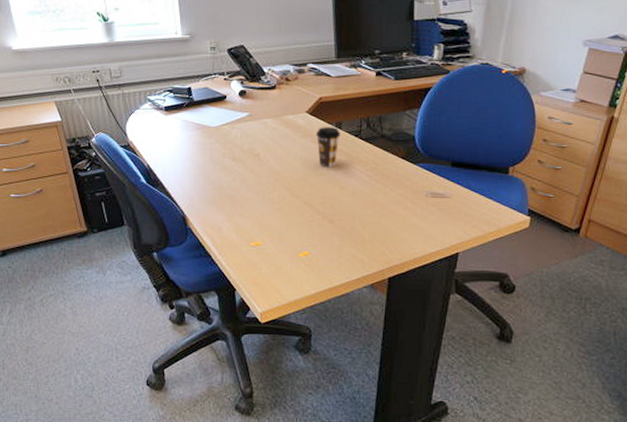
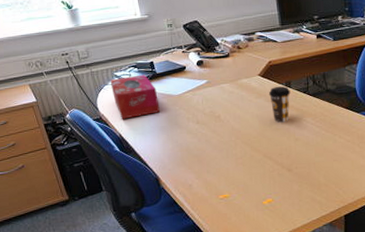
tissue box: none [142,101,194,149] -> present [110,74,160,119]

